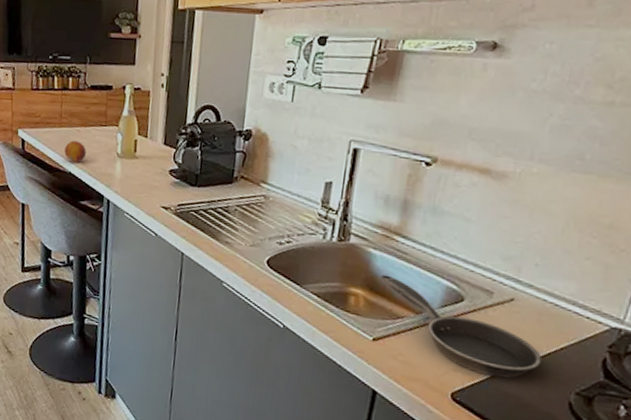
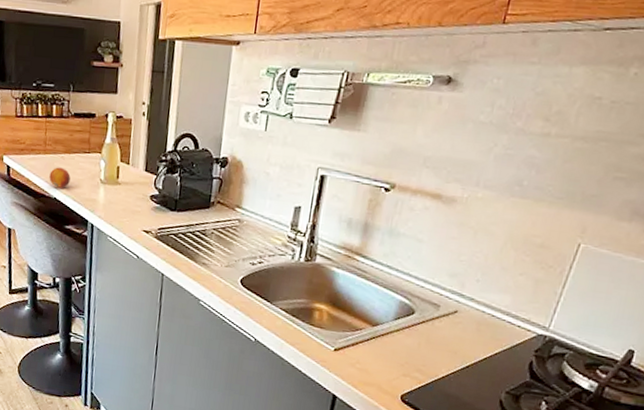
frying pan: present [380,274,543,378] -> none [342,291,480,381]

